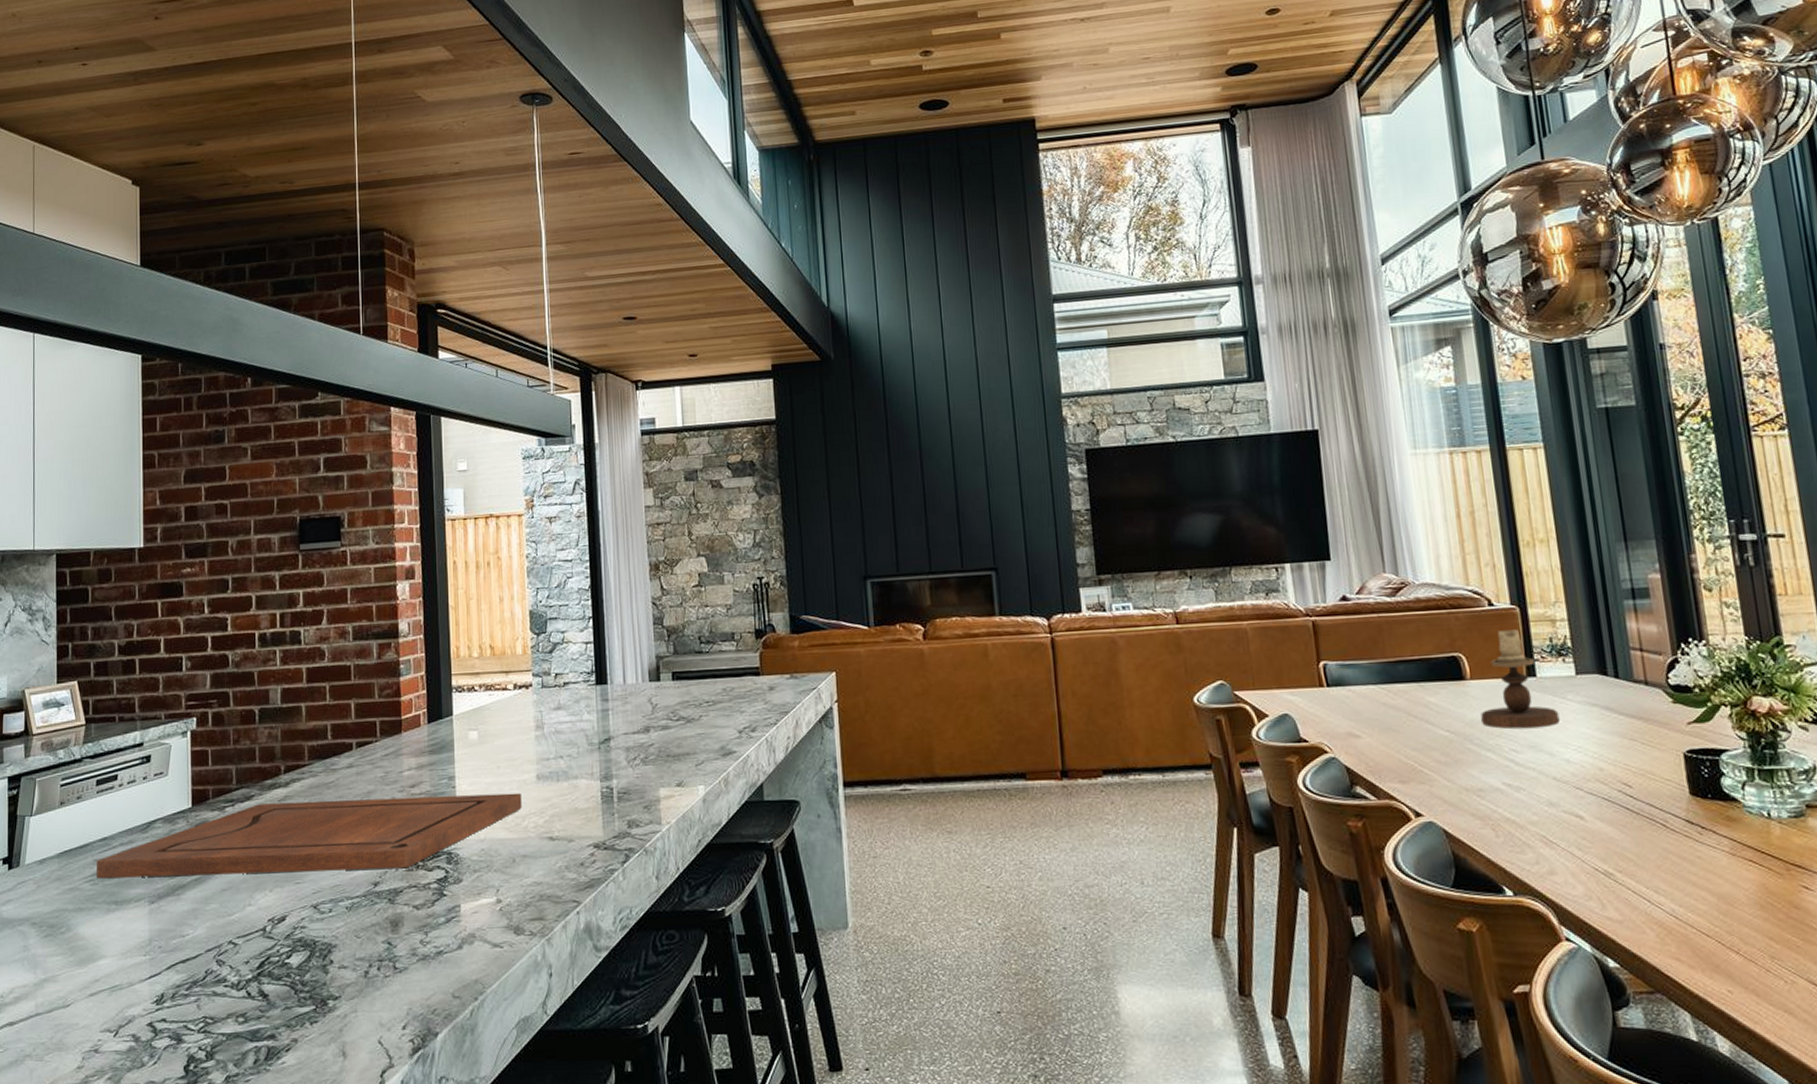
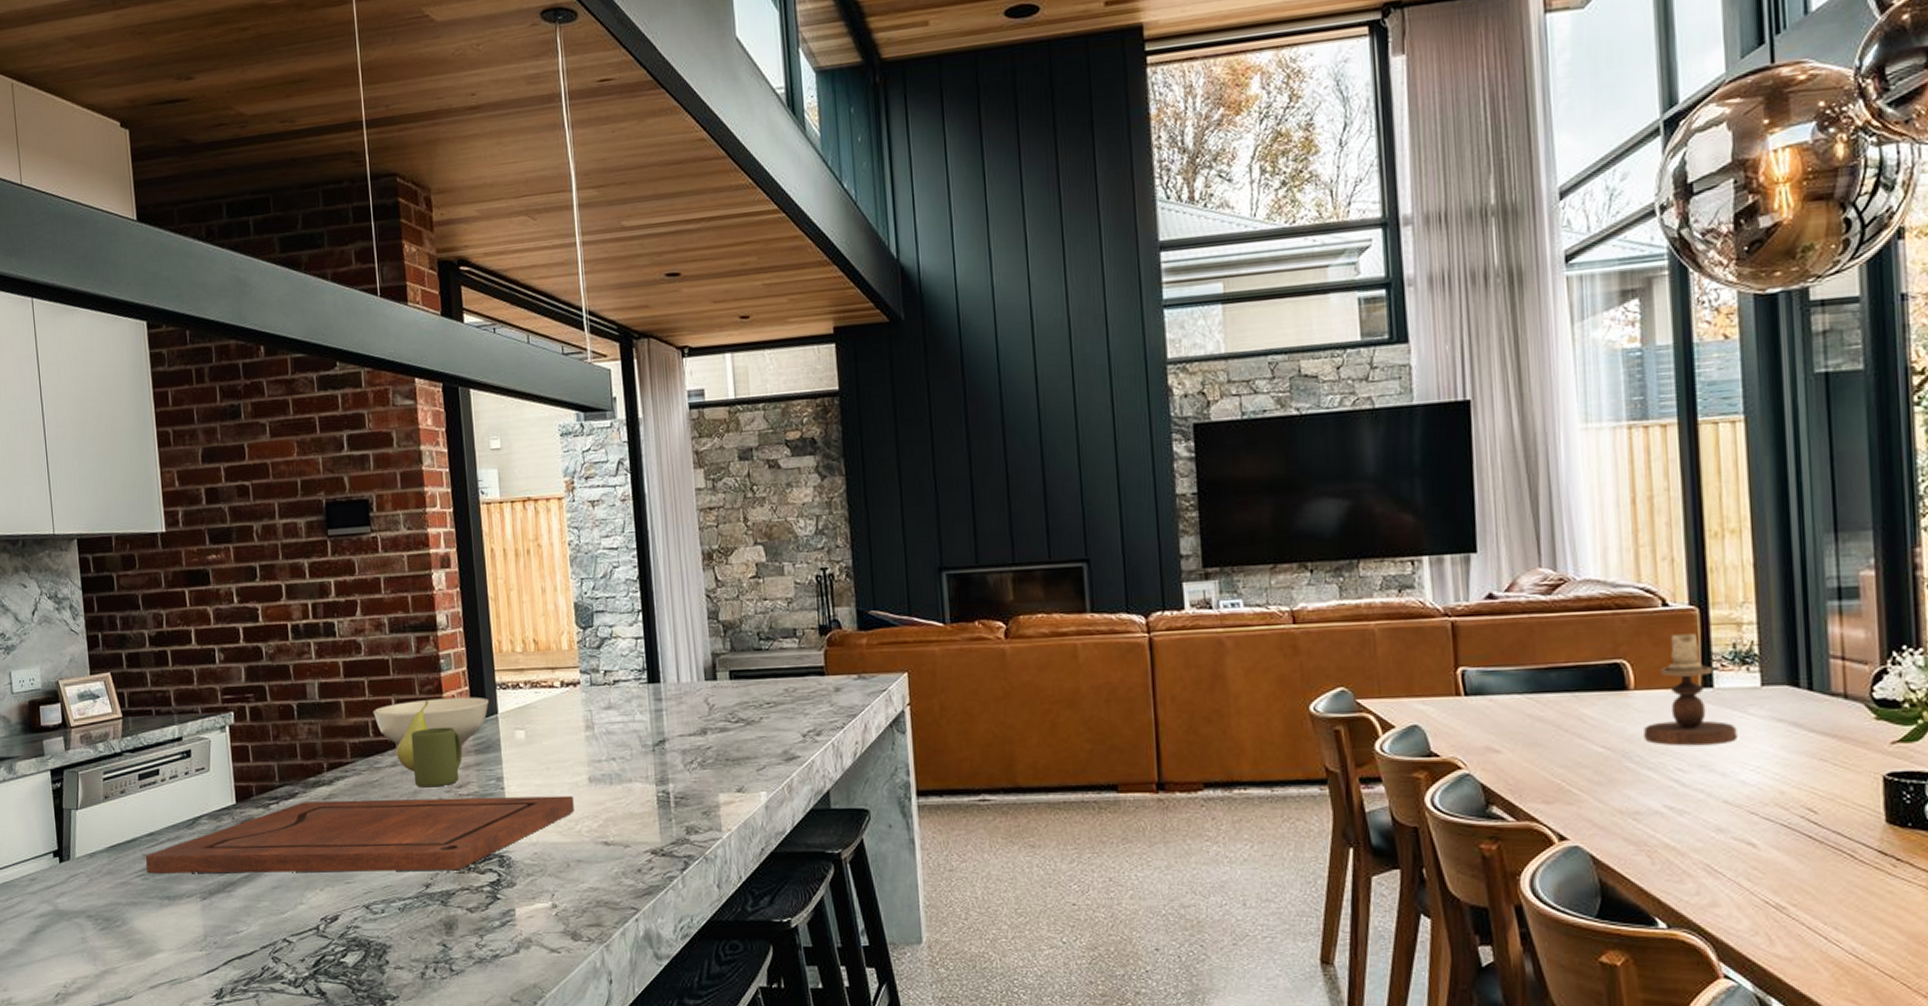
bowl: none [332,699,445,747] -> present [373,697,489,745]
fruit: none [353,704,387,773] -> present [396,700,429,772]
mug: none [368,729,417,788] -> present [411,727,463,788]

